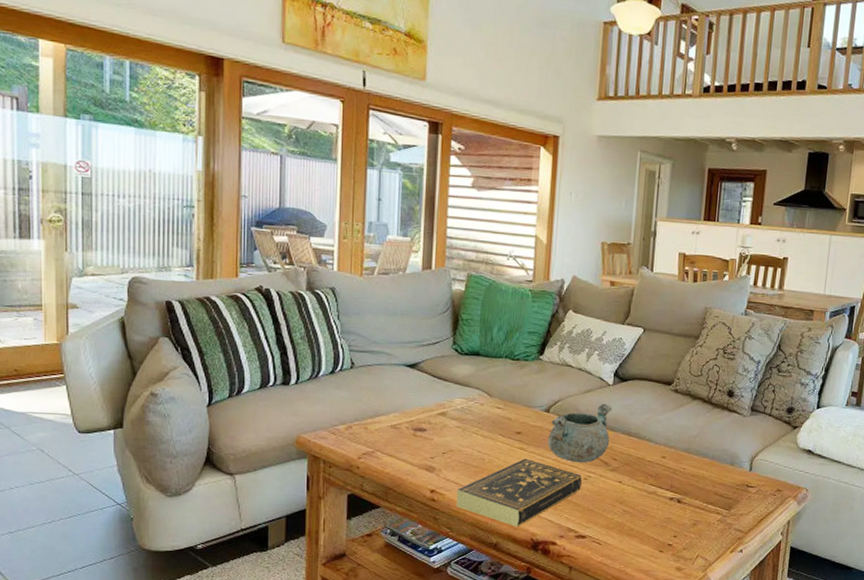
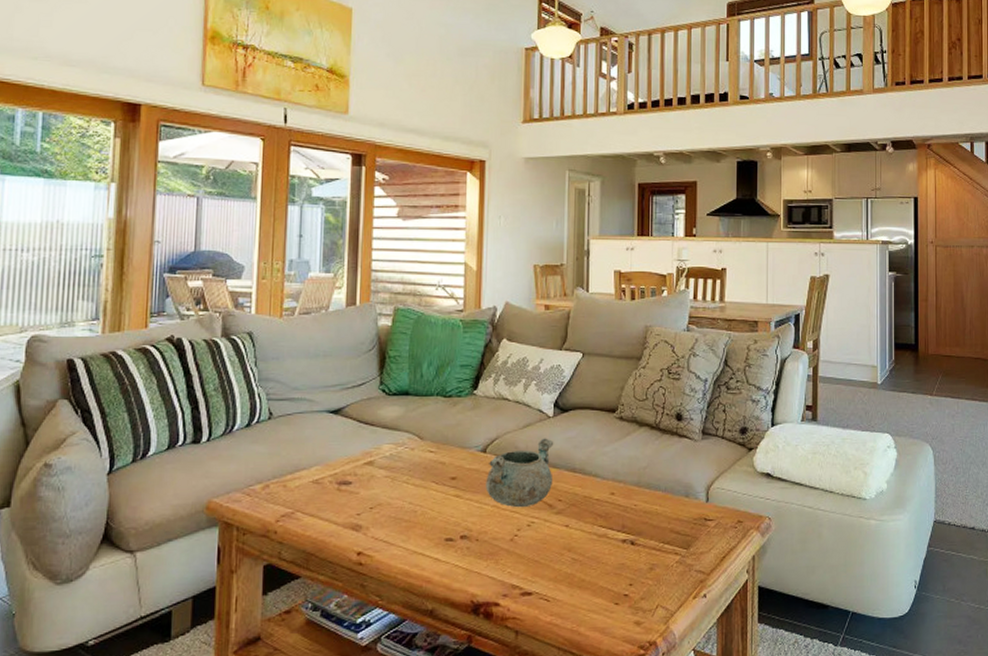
book: present [456,458,582,527] -> none [385,507,524,588]

